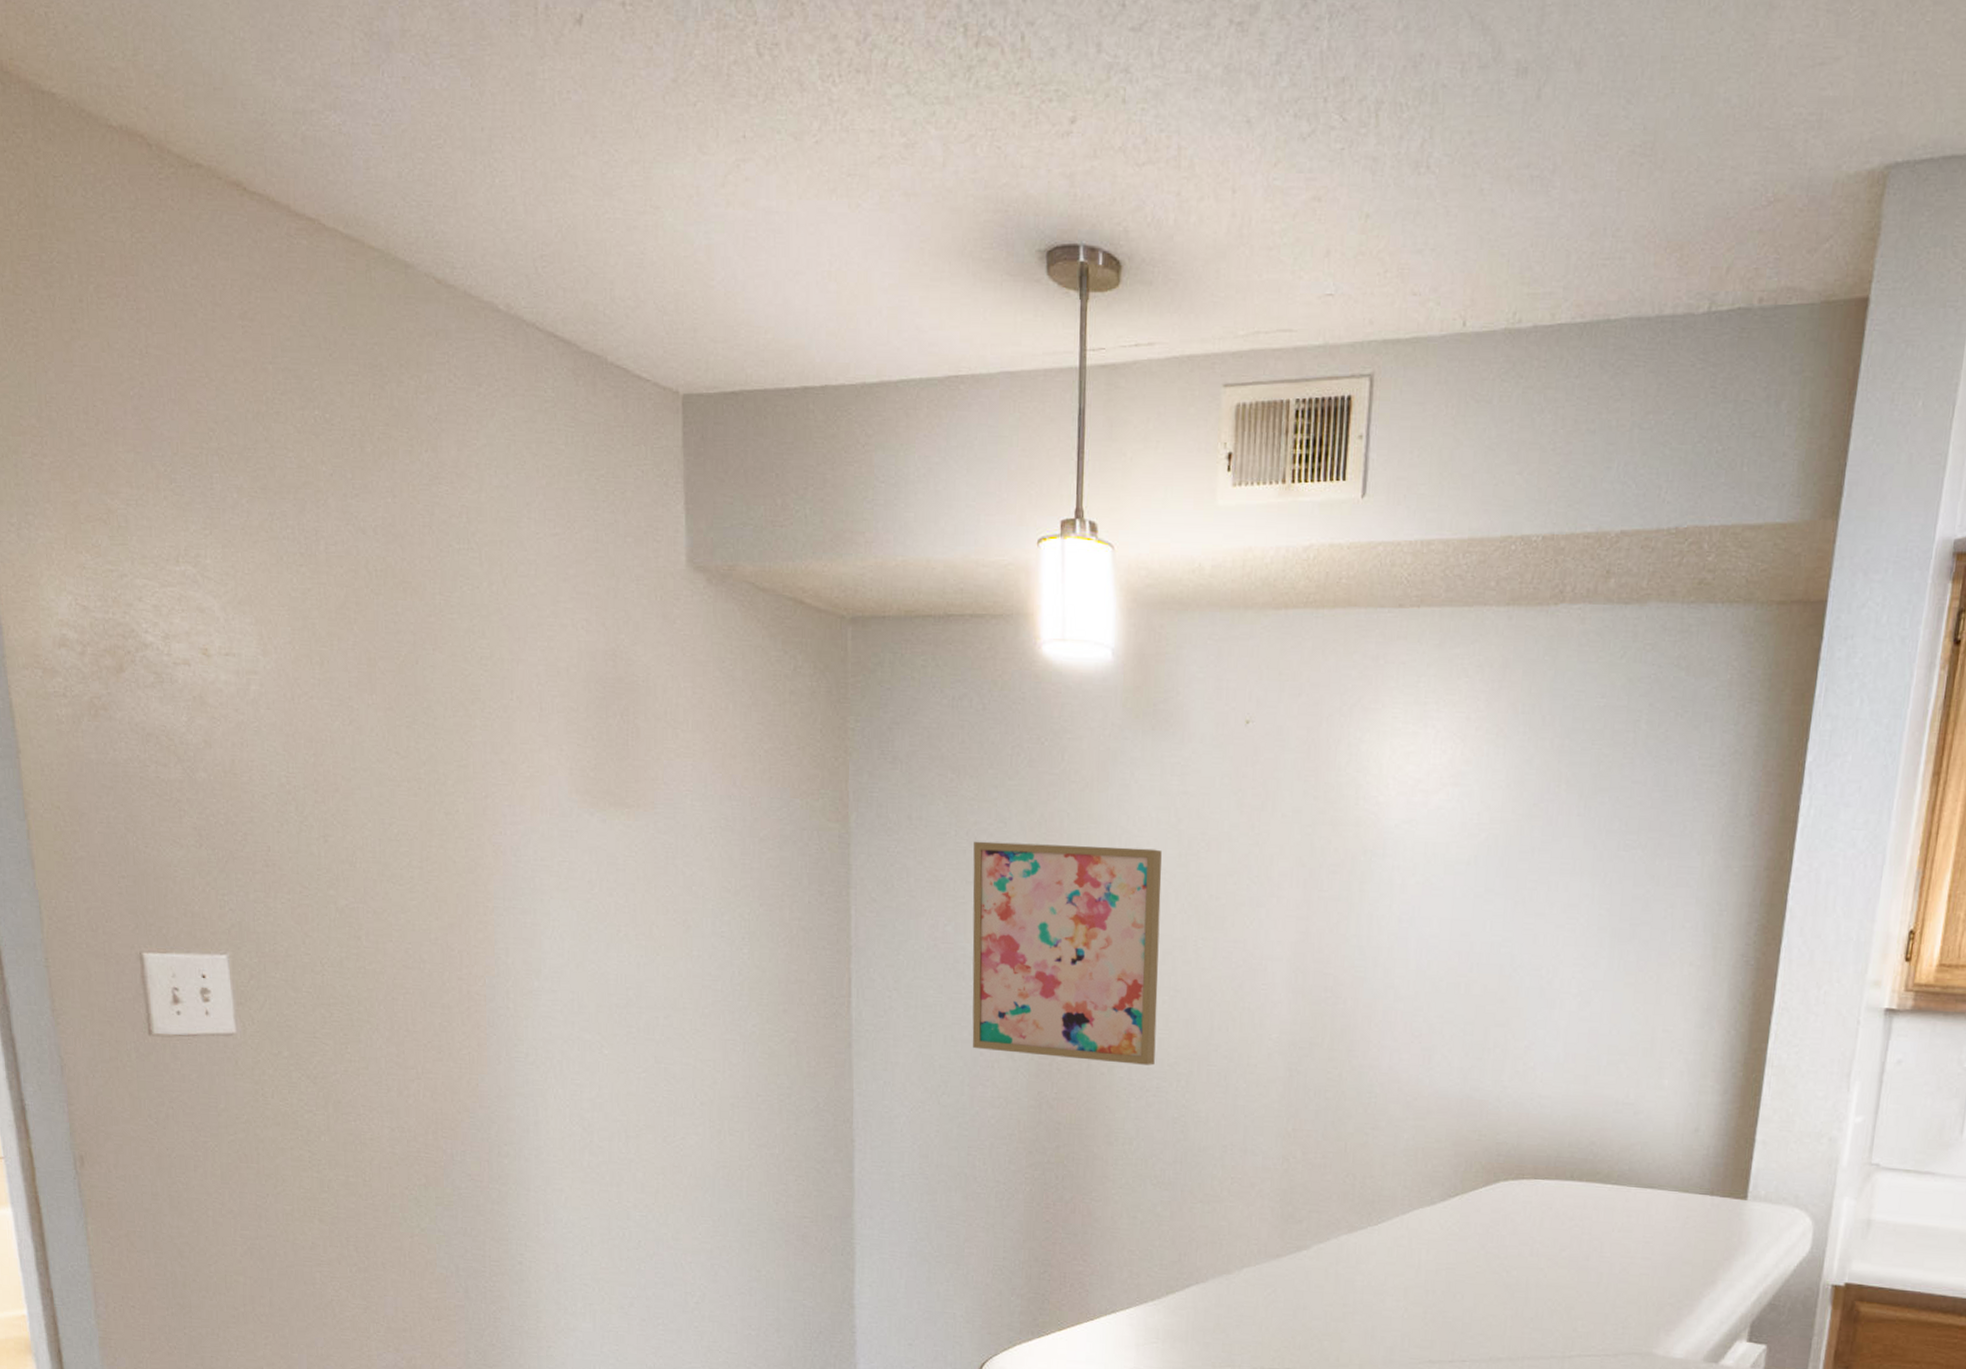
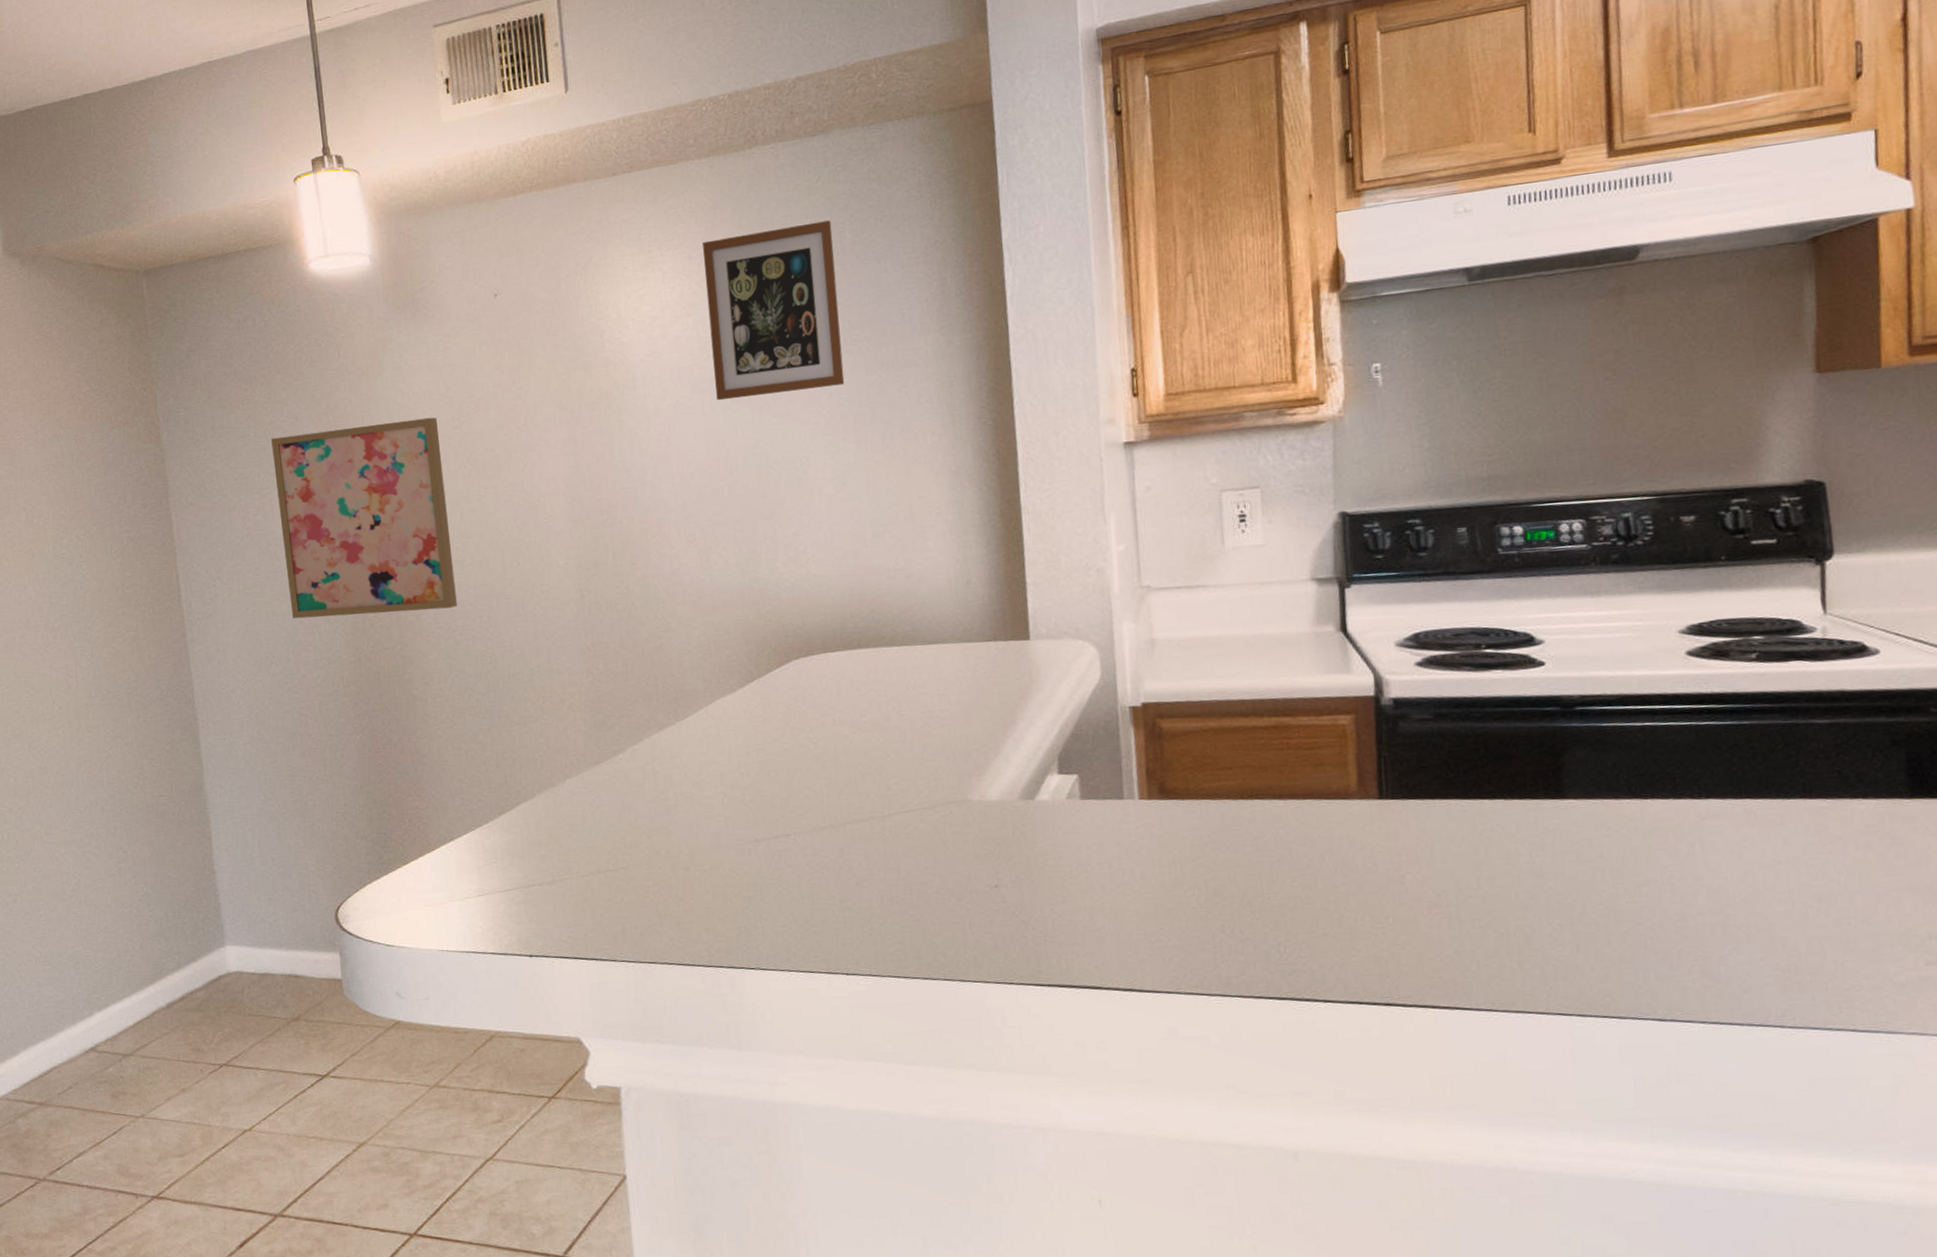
picture frame: none [1470,703,1628,893] -> present [703,220,845,401]

